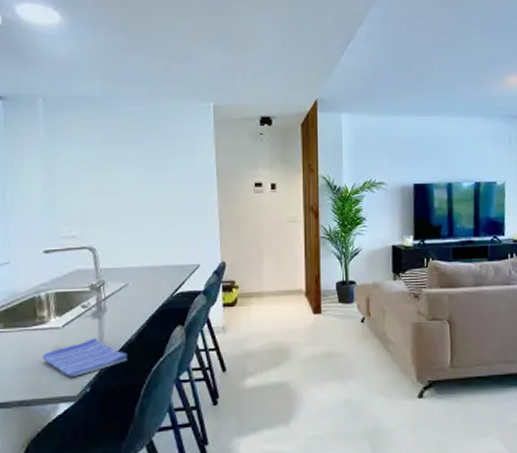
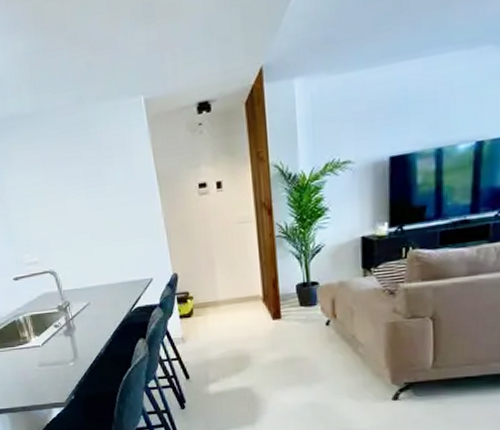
dish towel: present [42,338,128,377] -> none [31,353,101,387]

